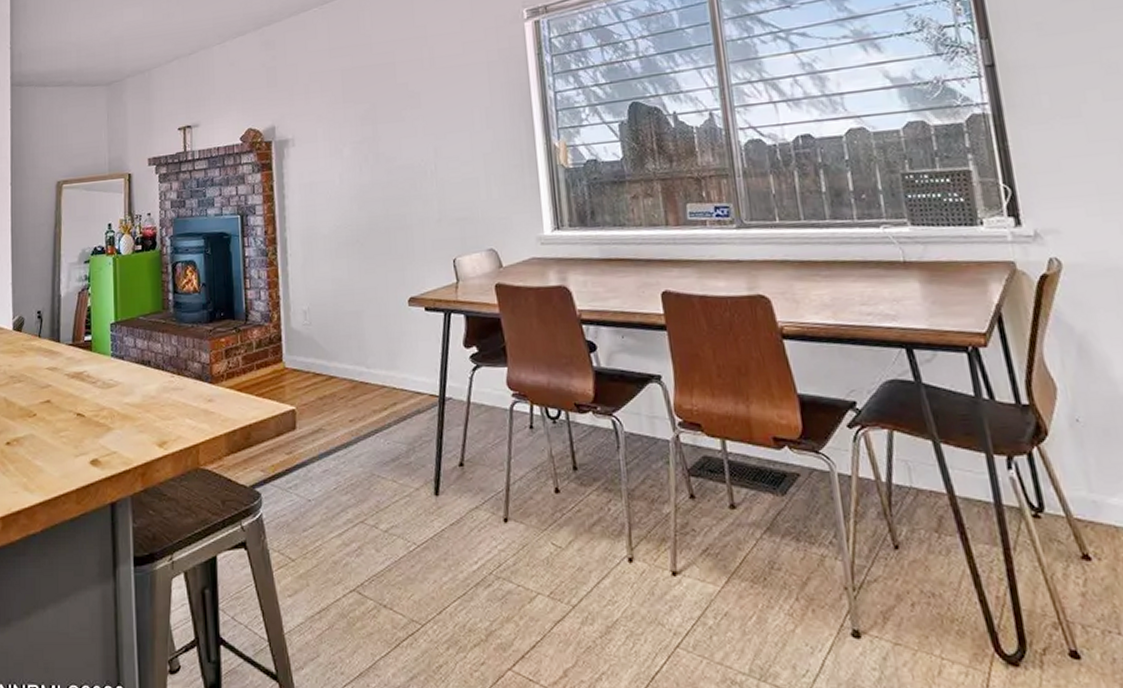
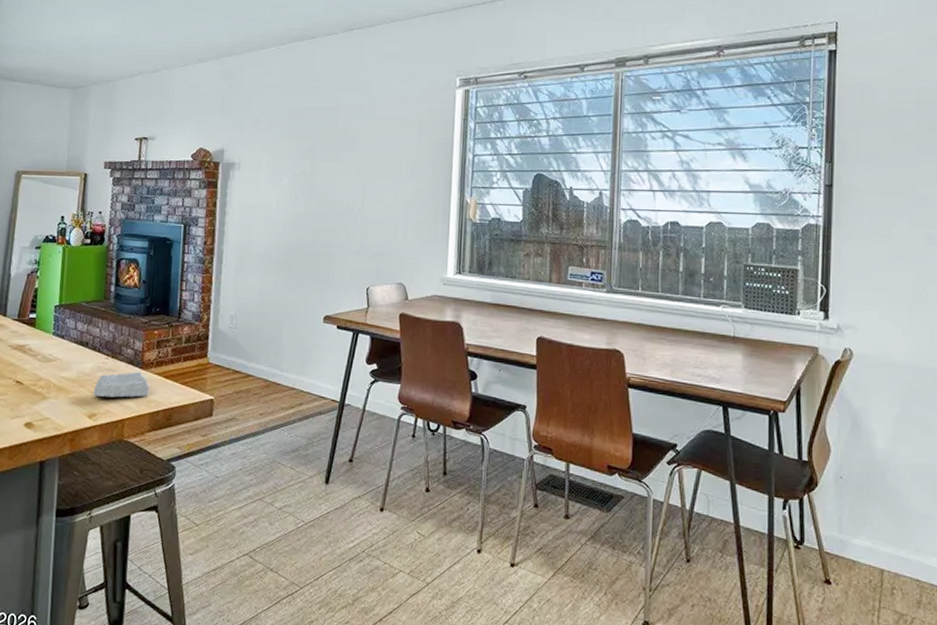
soap bar: none [161,387,222,421] -> present [93,371,149,398]

